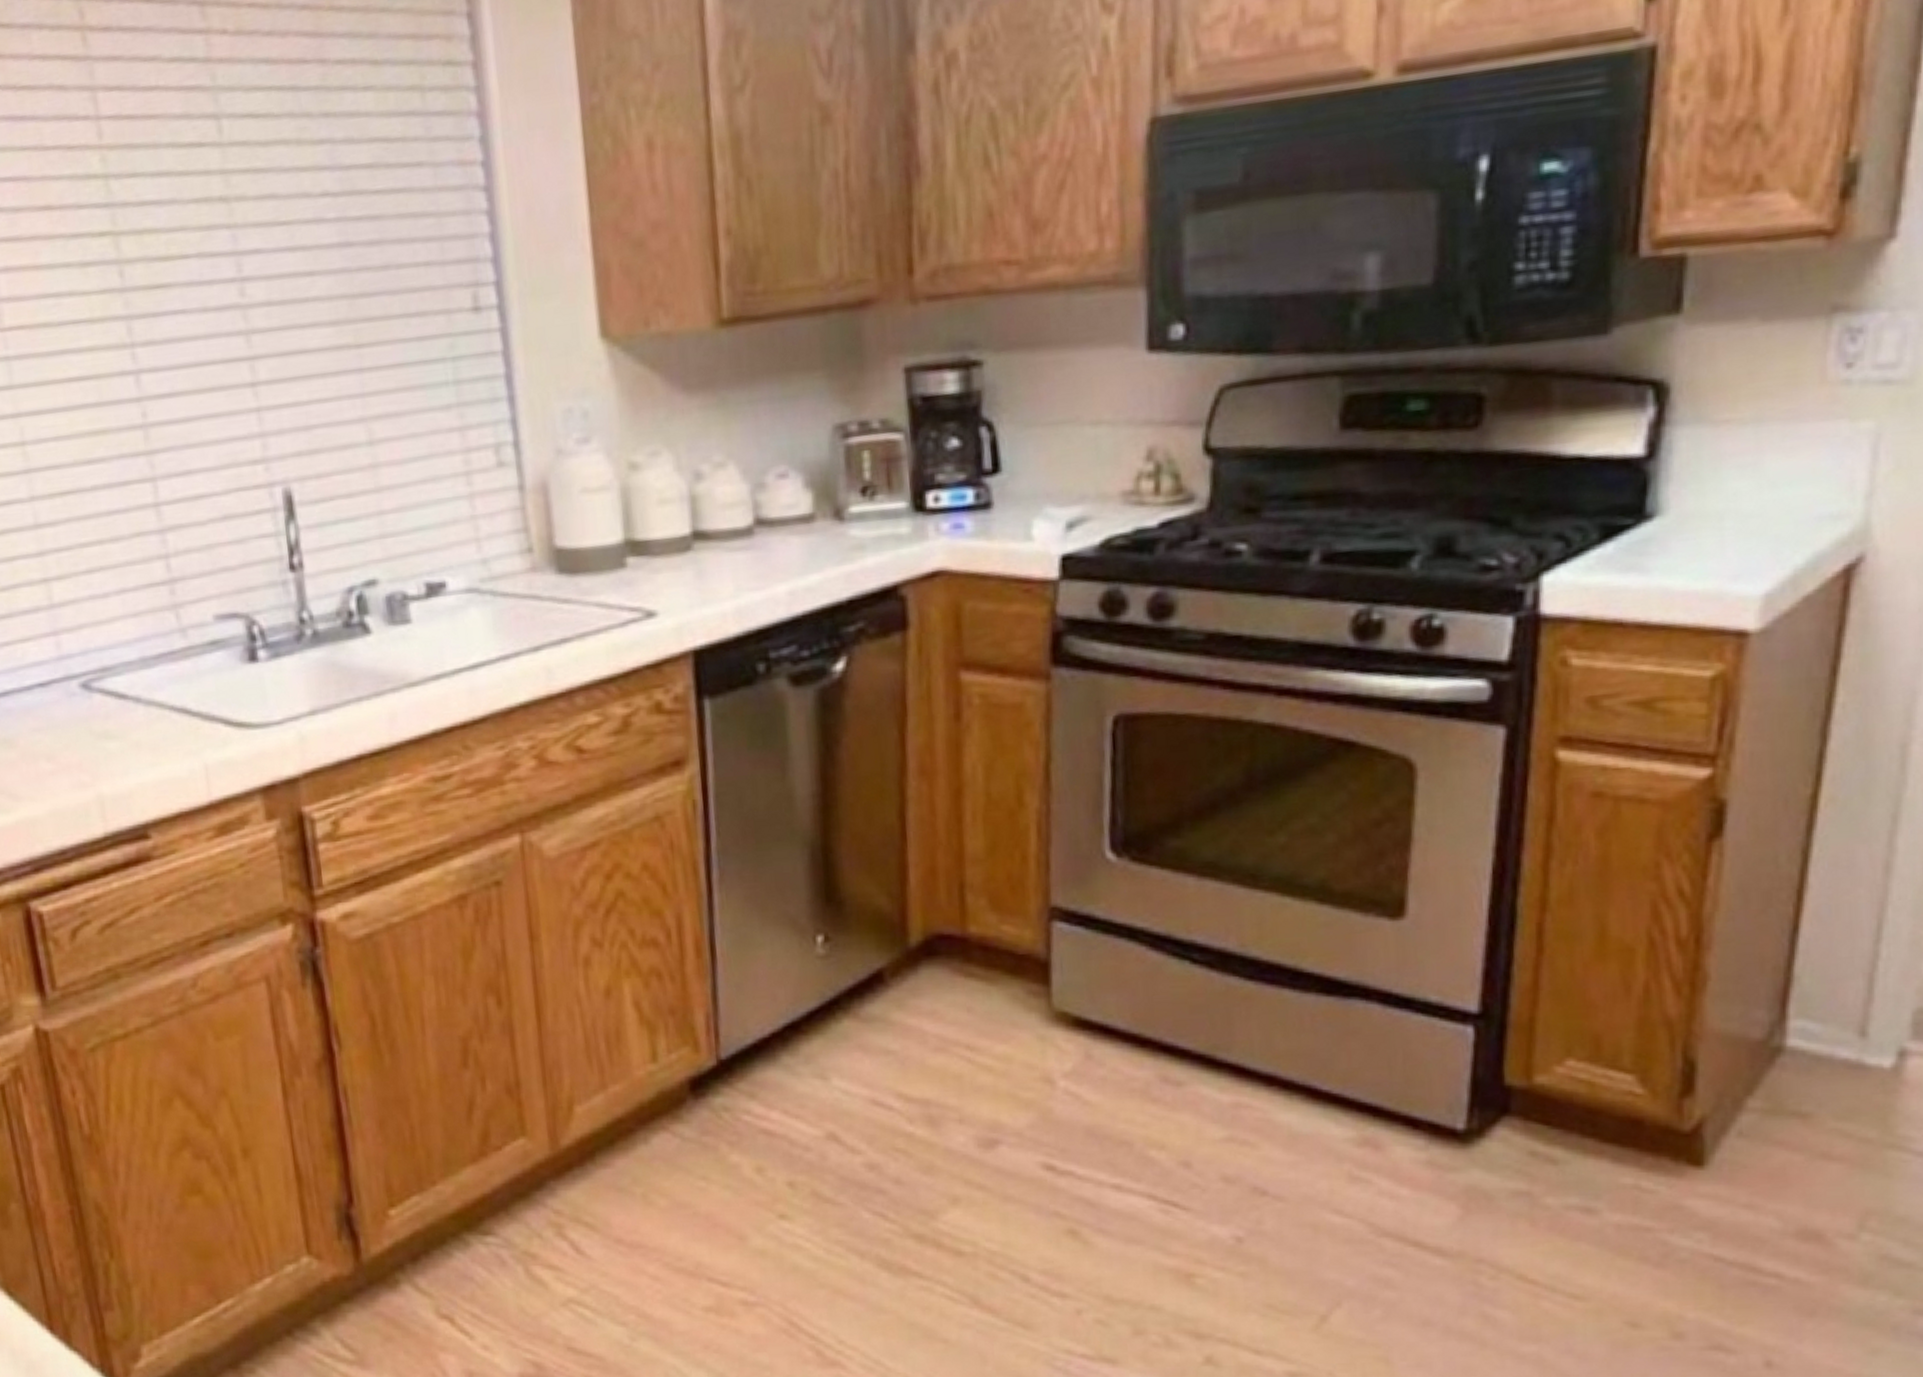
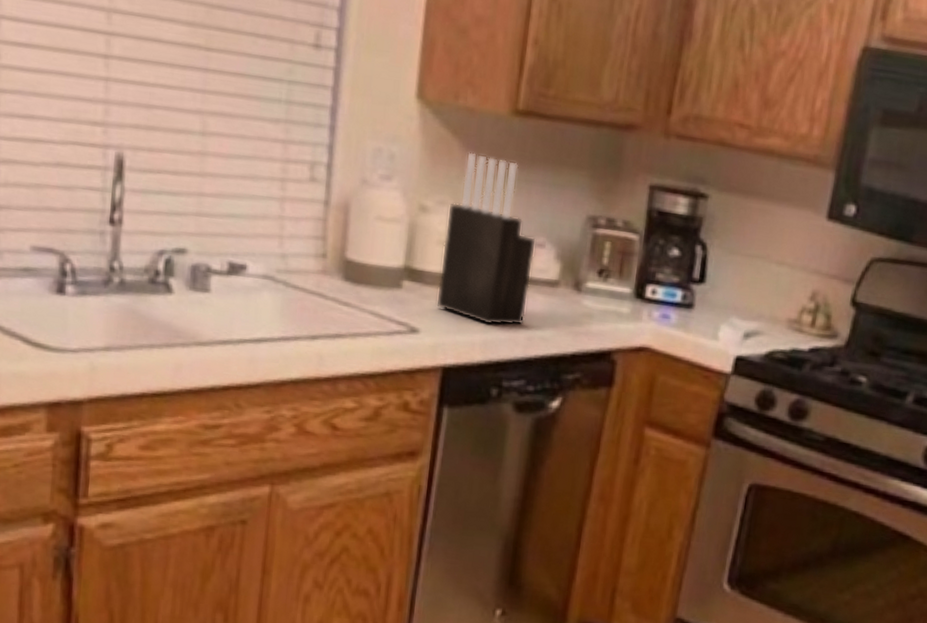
knife block: none [662,382,781,587] -> present [435,152,537,326]

